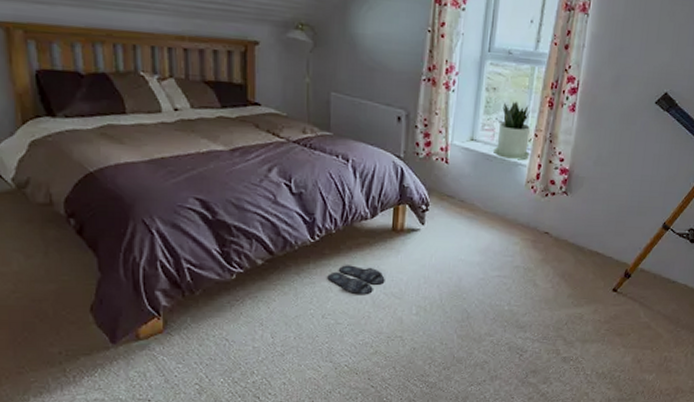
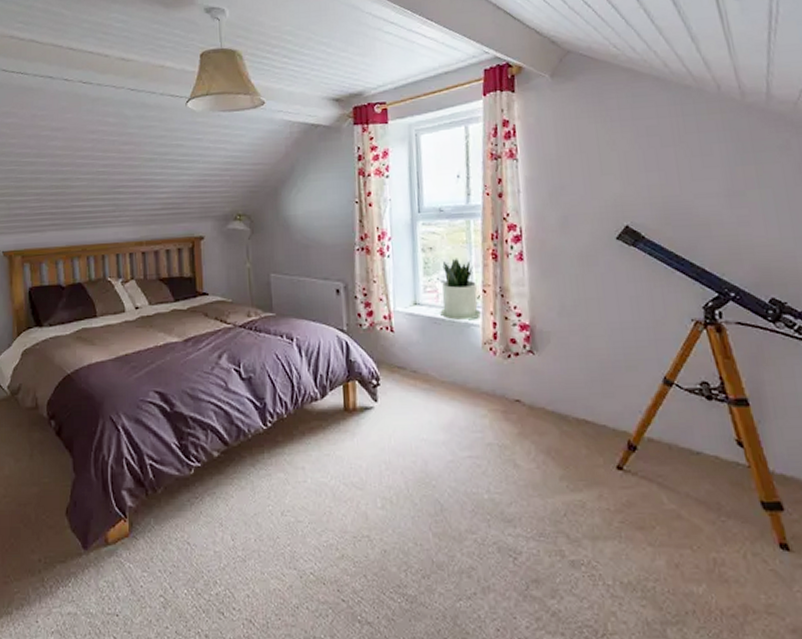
slippers: present [327,265,385,295] -> none [283,452,343,487]

